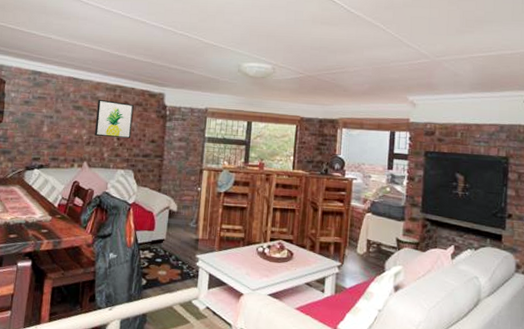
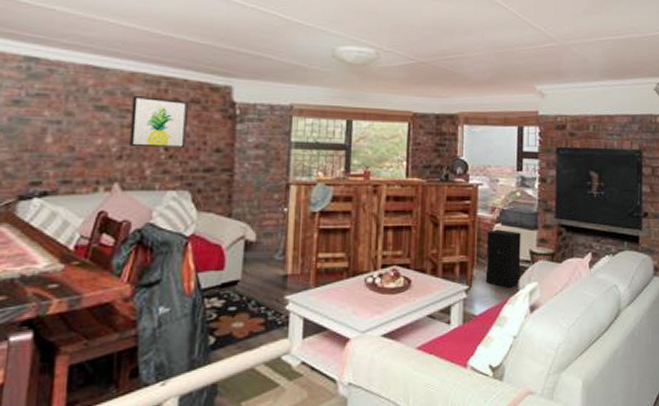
speaker: none [356,218,389,269] -> present [485,229,521,288]

